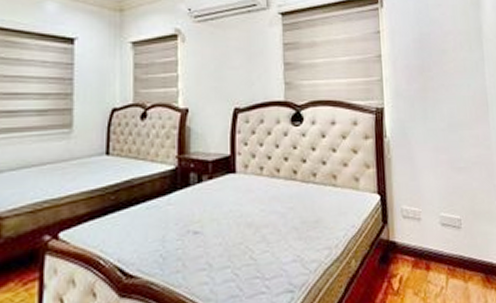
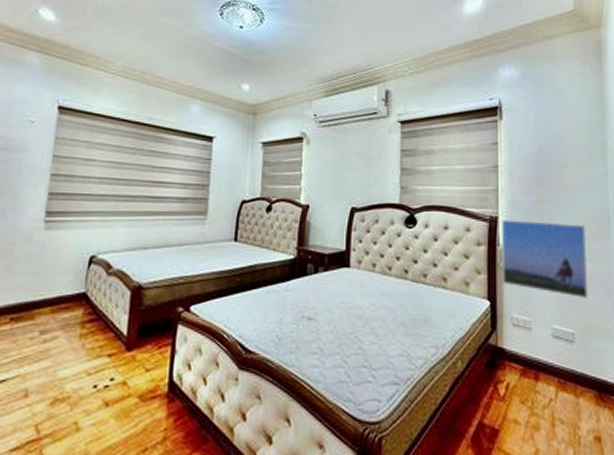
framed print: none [387,109,471,183] -> present [501,219,588,298]

